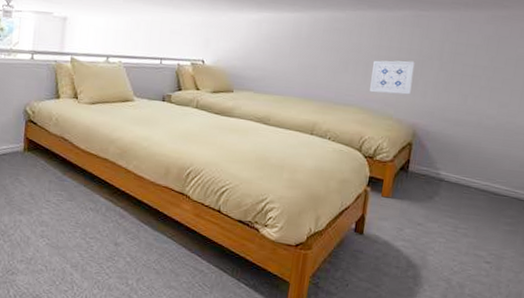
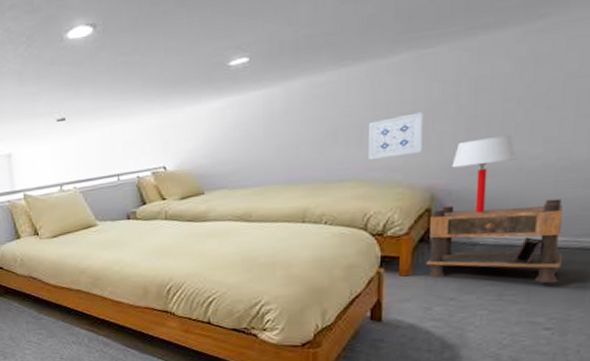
nightstand: none [403,143,507,223] -> present [425,198,563,283]
table lamp: none [431,92,479,155] -> present [452,136,517,214]

